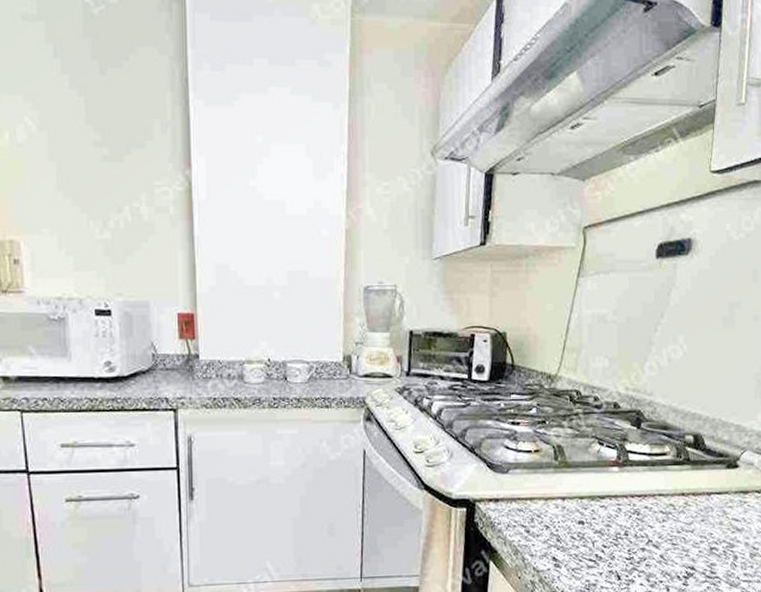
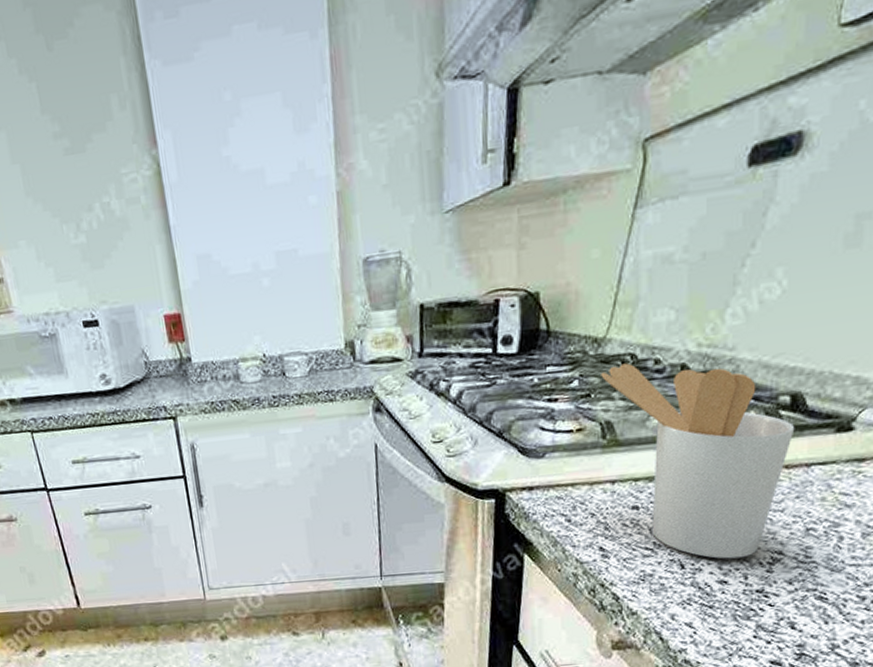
utensil holder: none [553,398,698,572] -> present [601,363,795,559]

